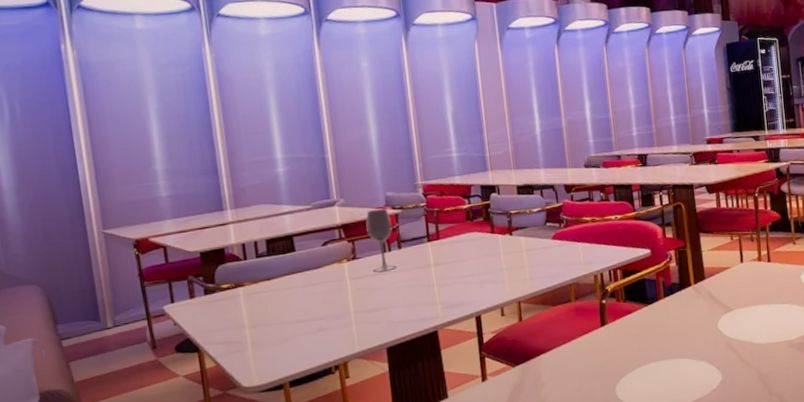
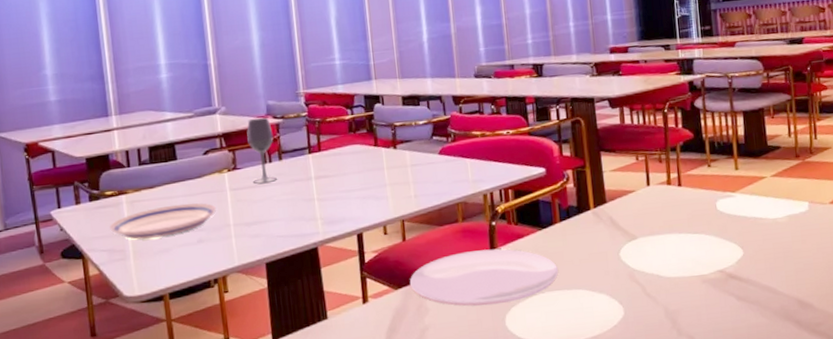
plate: none [226,292,337,331] -> present [109,203,217,240]
plate: none [526,324,664,379] -> present [409,249,559,307]

